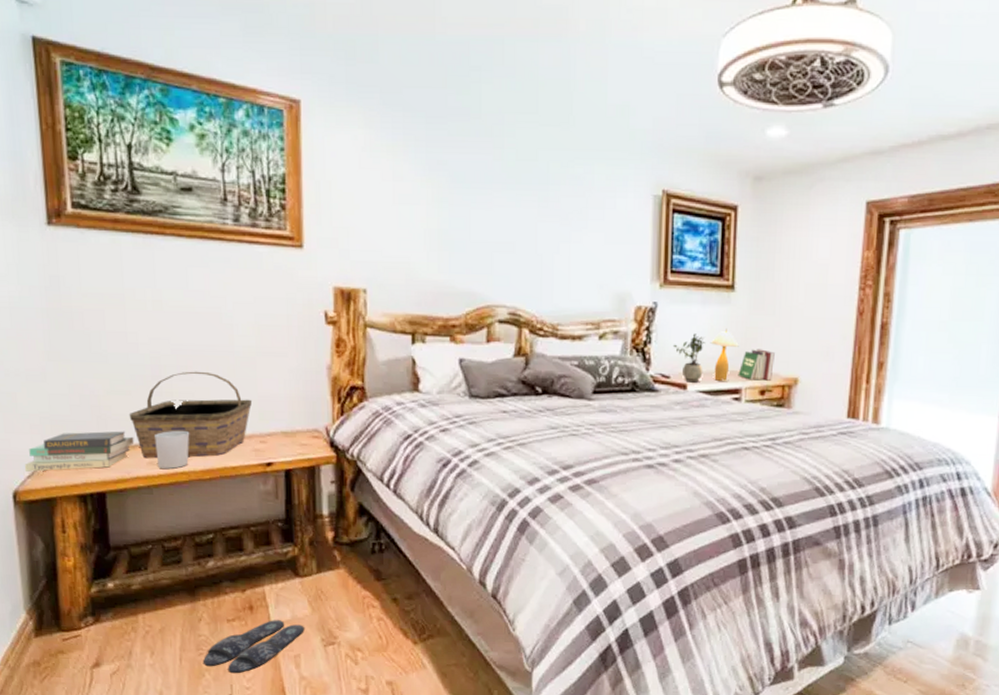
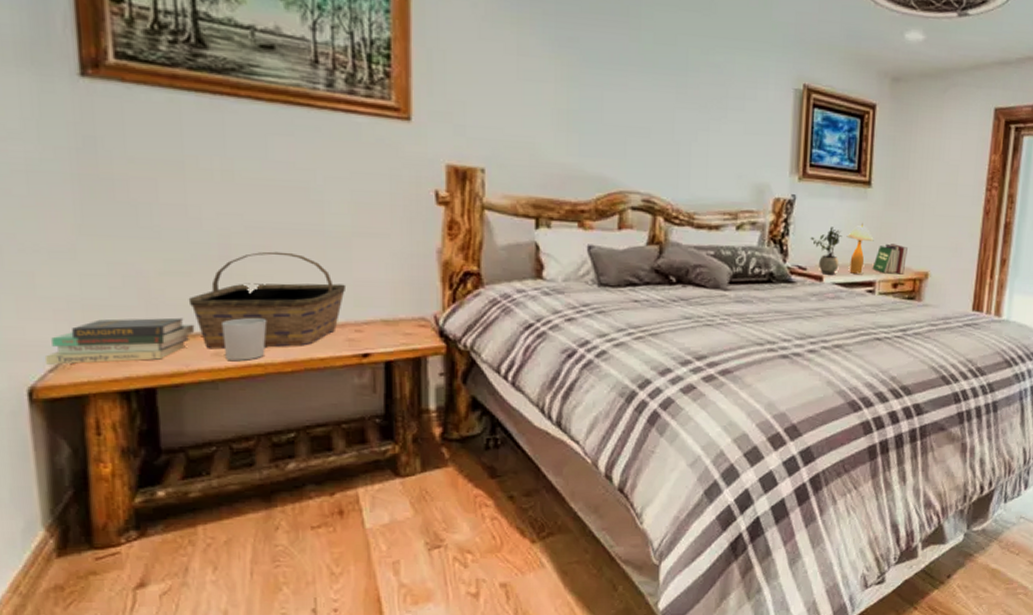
slippers: present [204,620,304,673] -> none [281,524,405,585]

